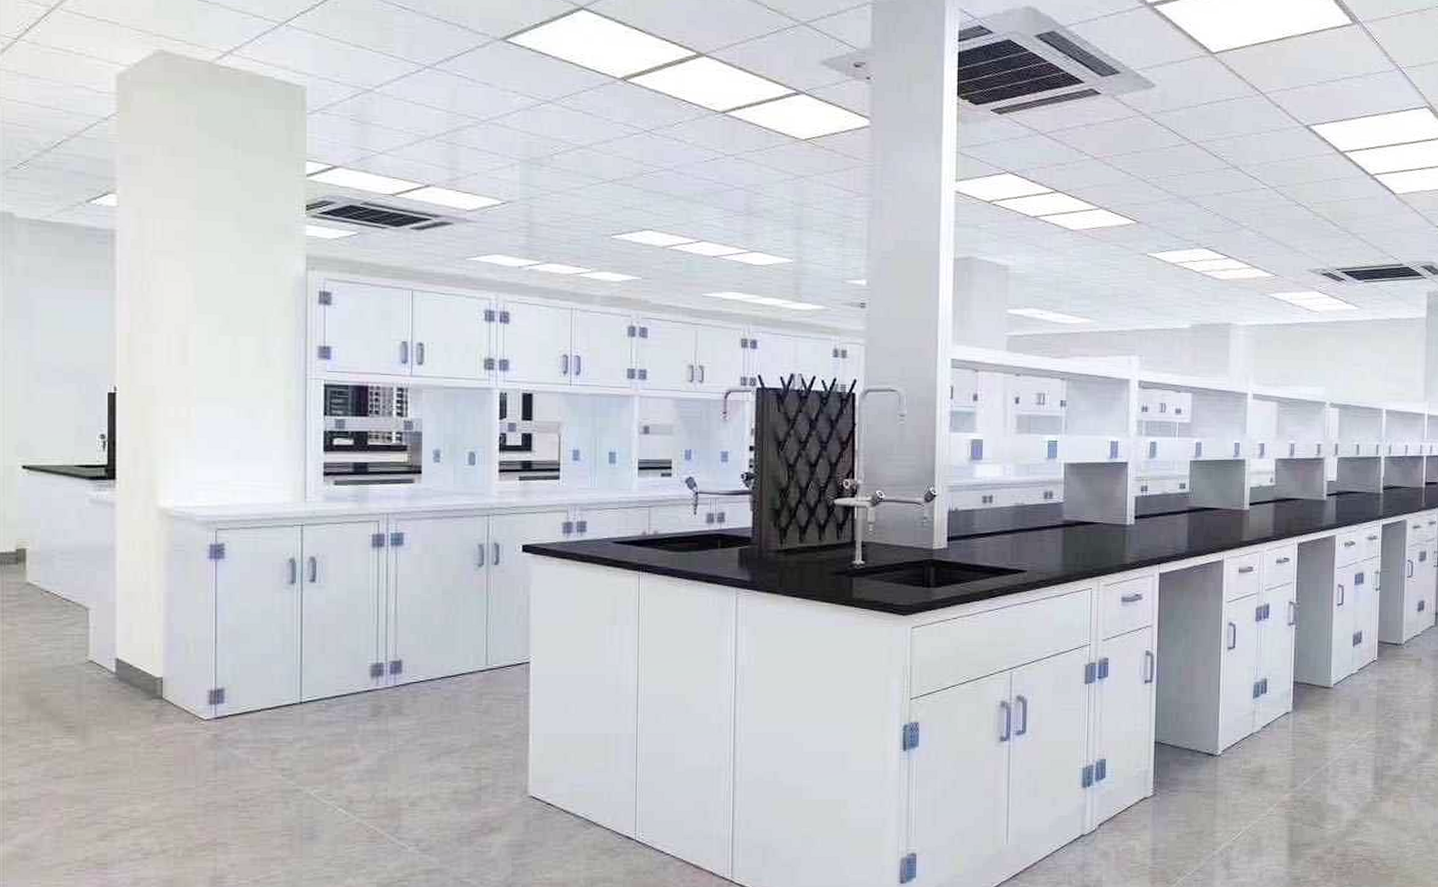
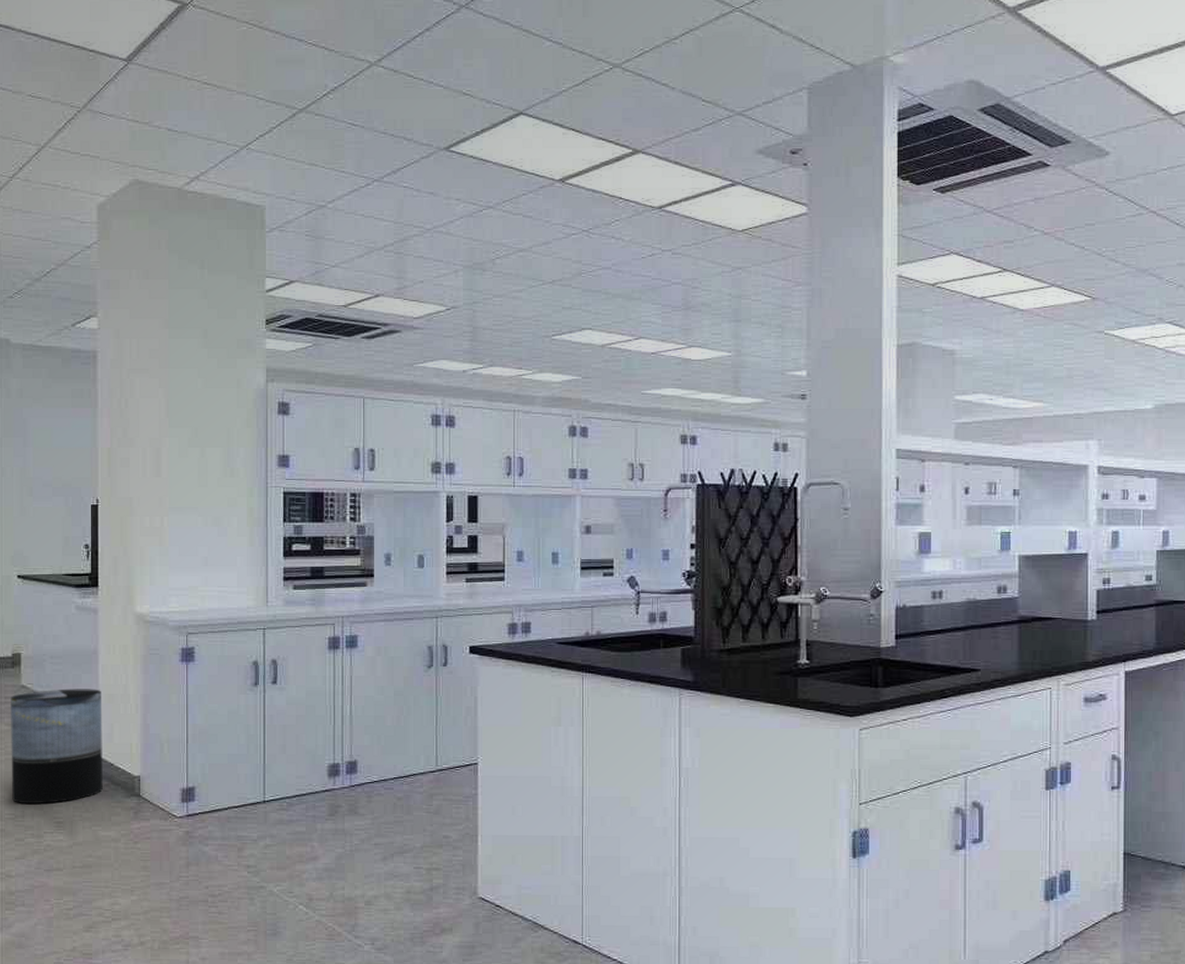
trash can: none [14,586,120,709] -> present [11,689,103,805]

